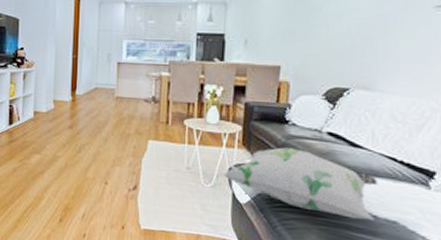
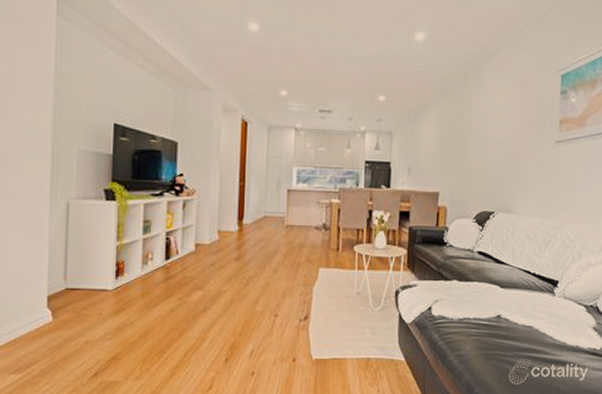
decorative pillow: present [224,147,378,221] -> none [391,267,517,328]

